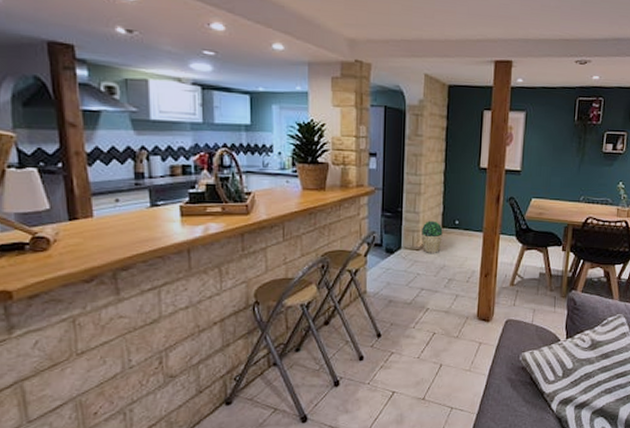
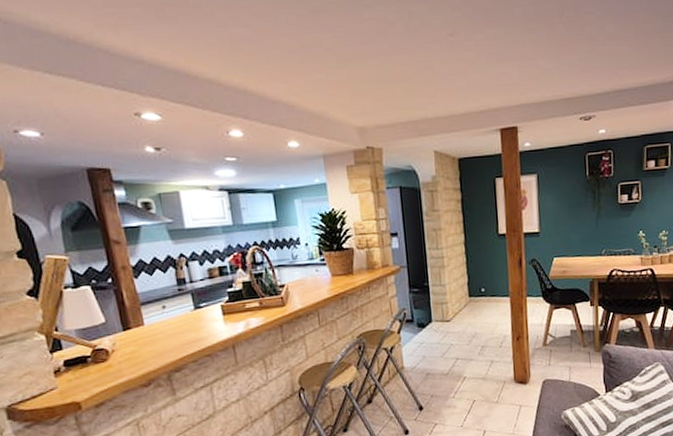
potted plant: present [421,221,443,254] -> none [450,291,471,324]

